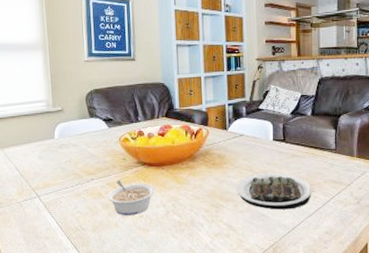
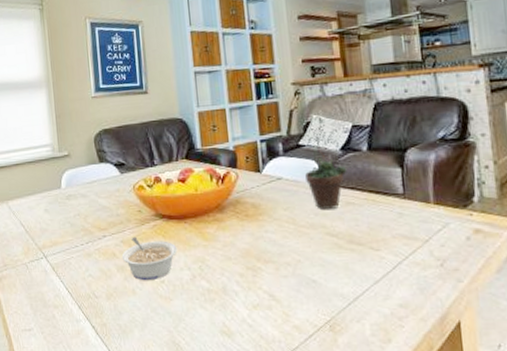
plate: present [237,172,312,210] -> none [277,225,377,274]
succulent plant: none [262,111,295,160] -> present [305,147,347,209]

